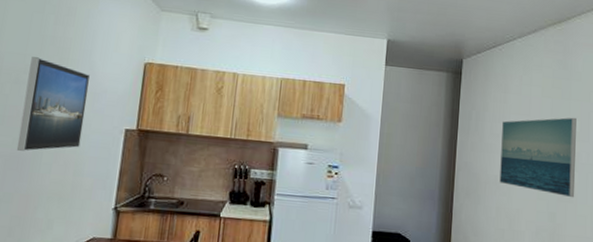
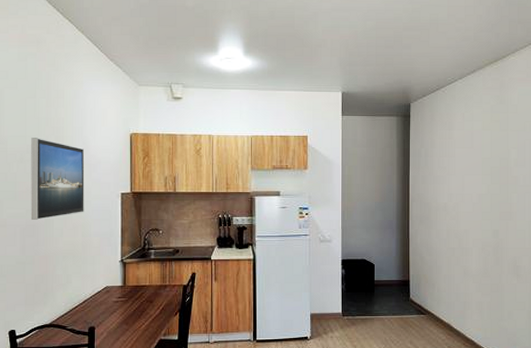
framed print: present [499,117,577,198] -> none [448,146,515,216]

